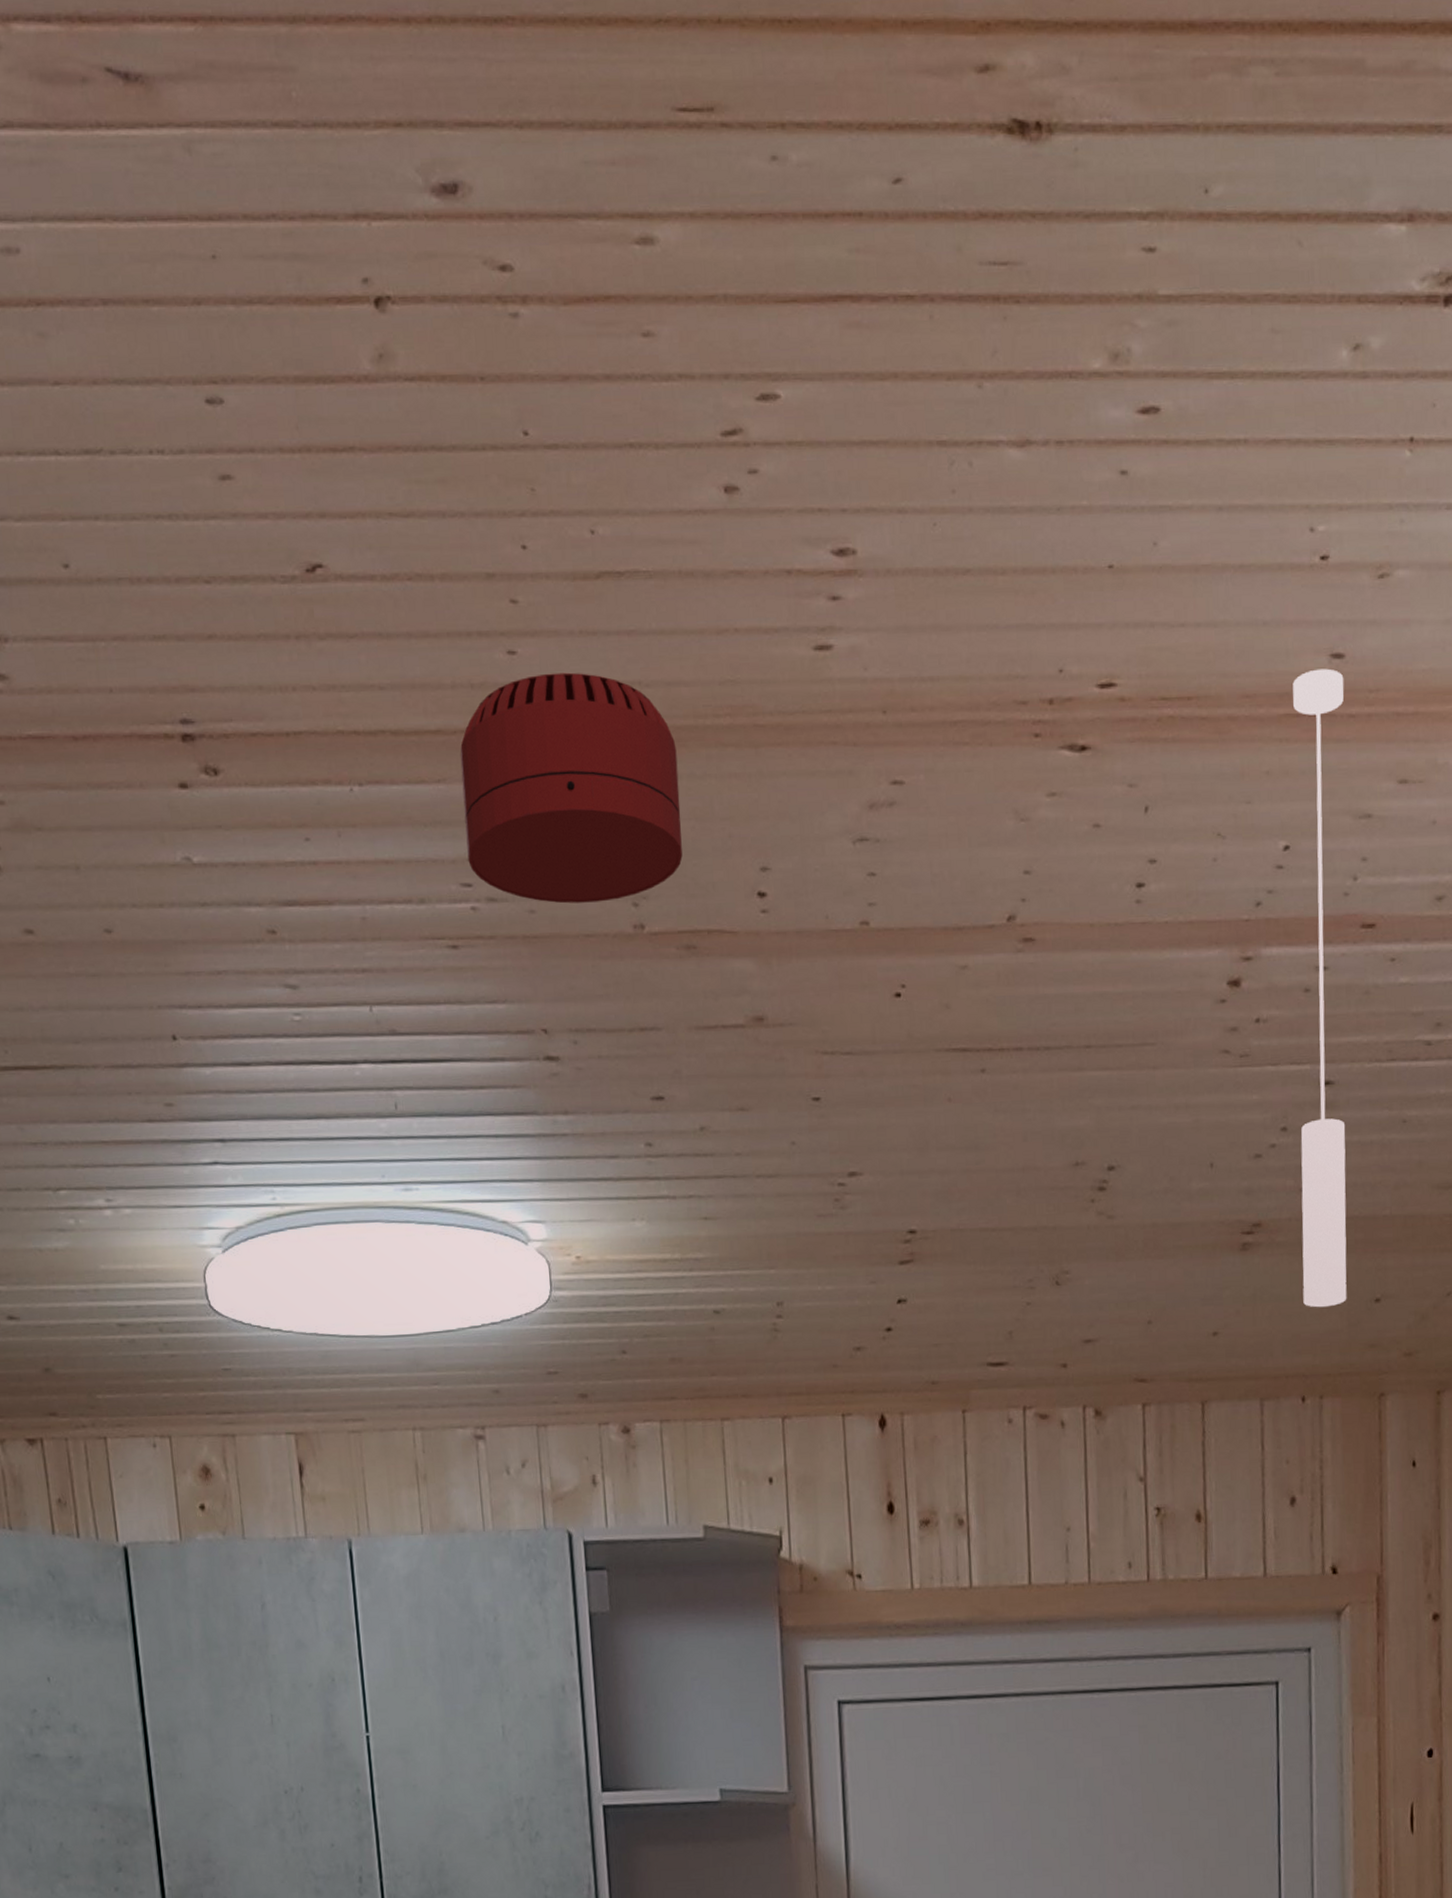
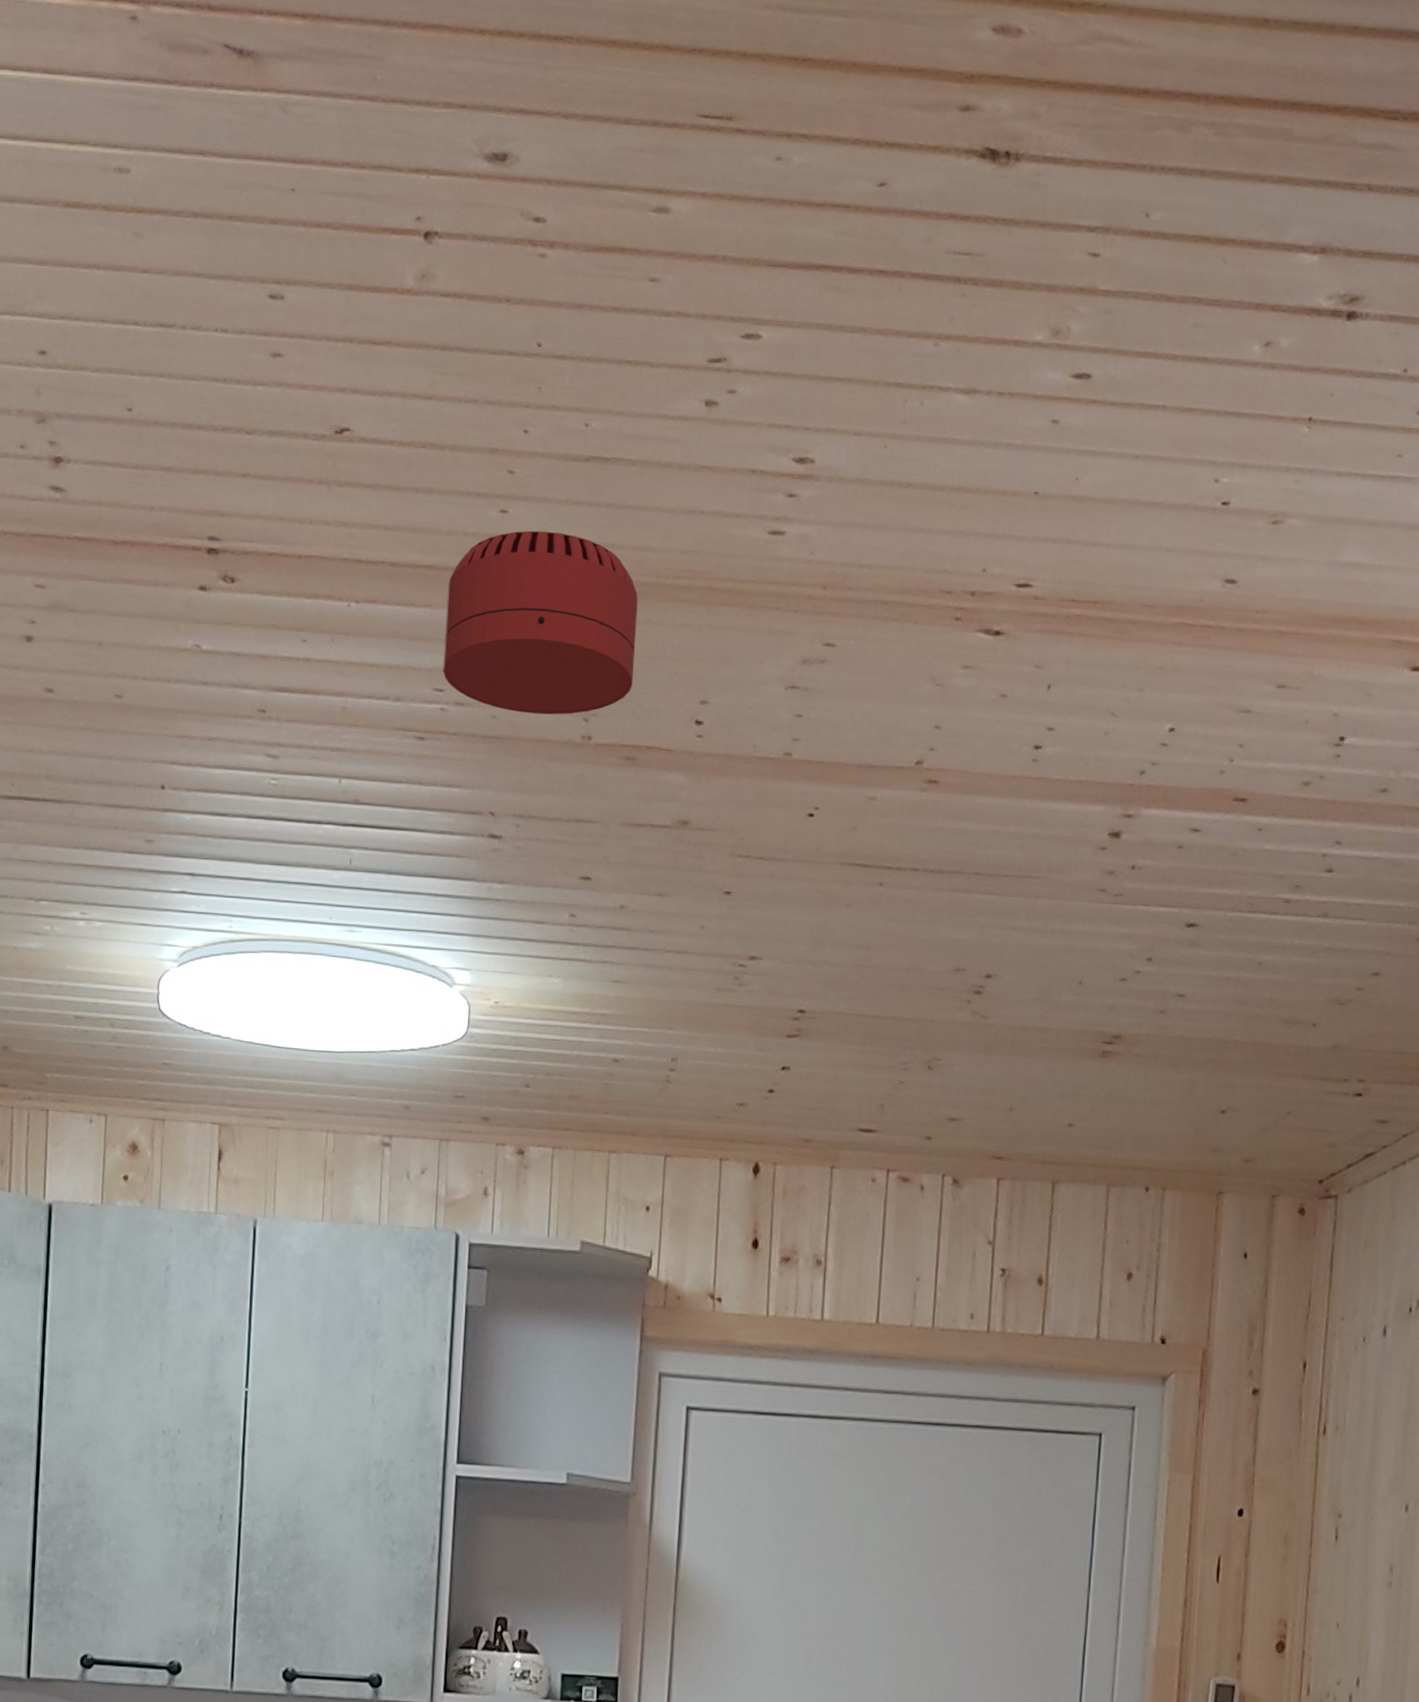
pendant lamp: present [1293,668,1347,1308] -> none [1154,590,1235,1113]

